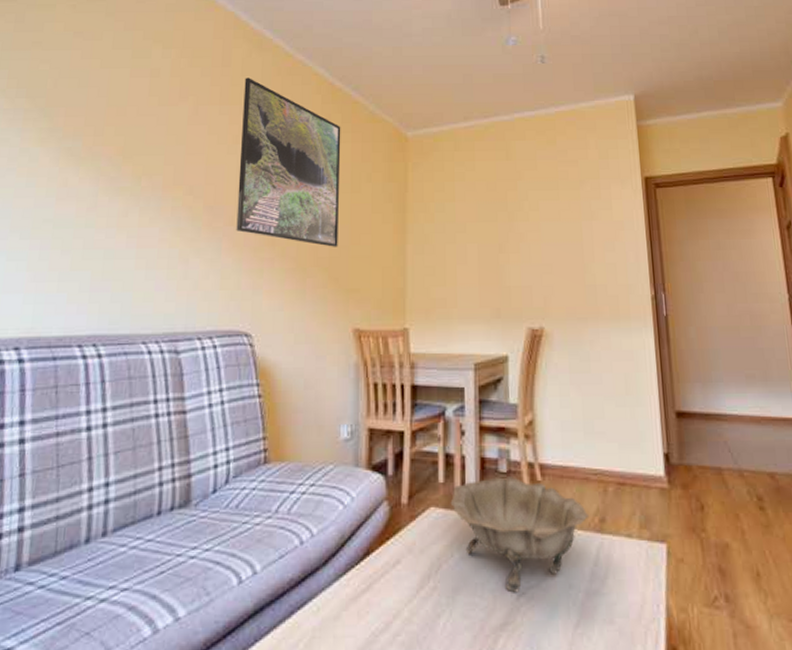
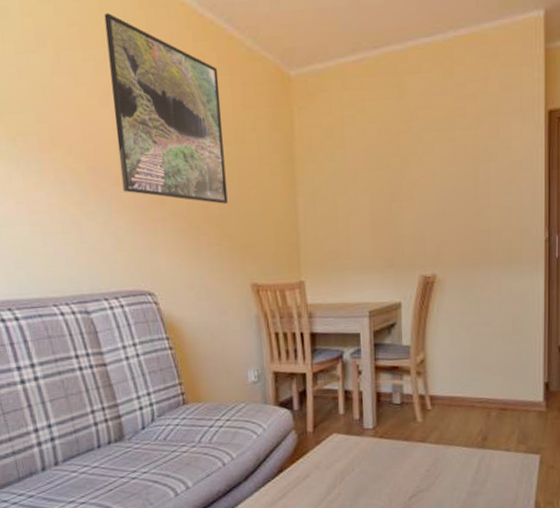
decorative bowl: present [450,477,590,593] -> none [350,407,474,495]

